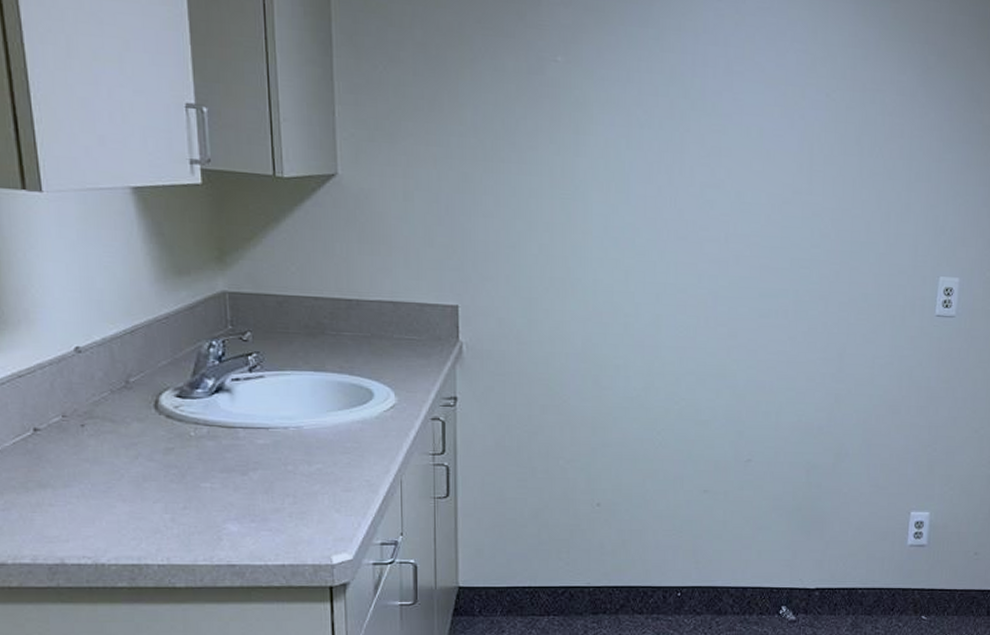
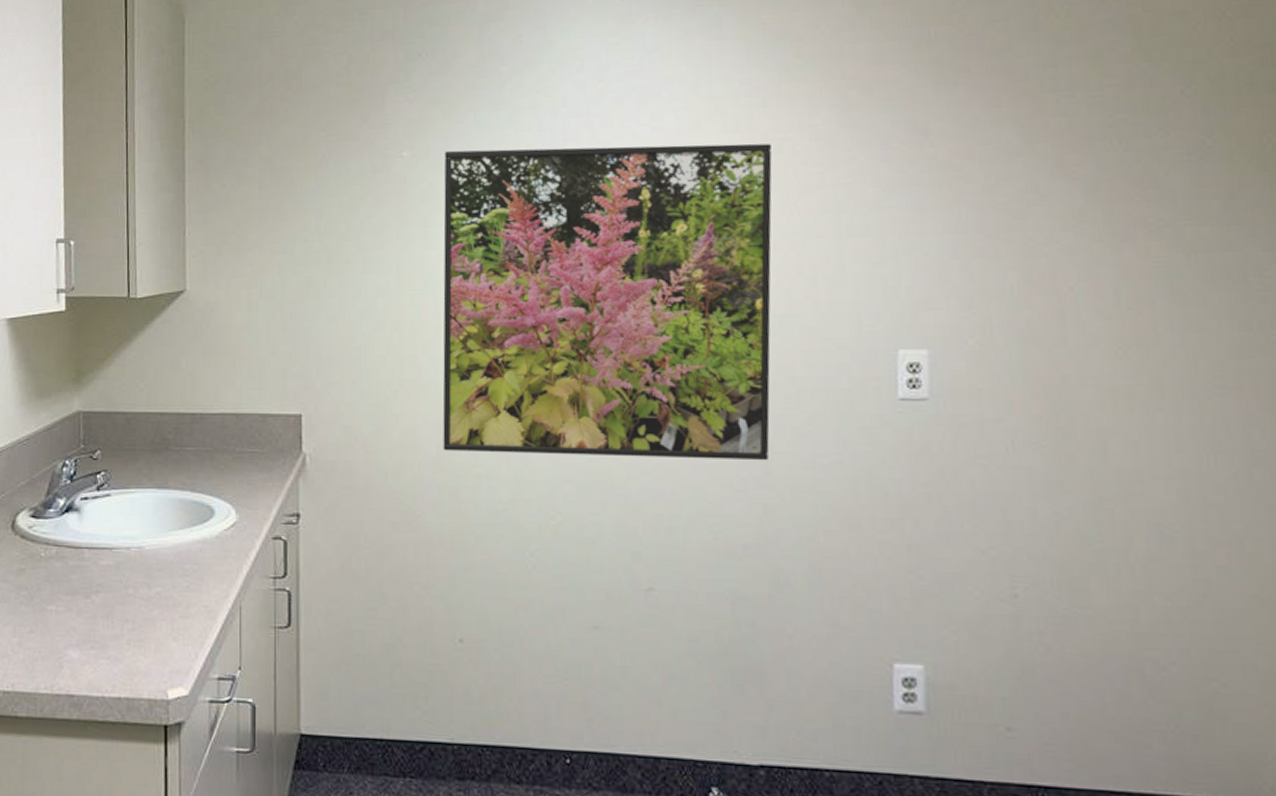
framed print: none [588,61,869,360] -> present [442,143,772,461]

